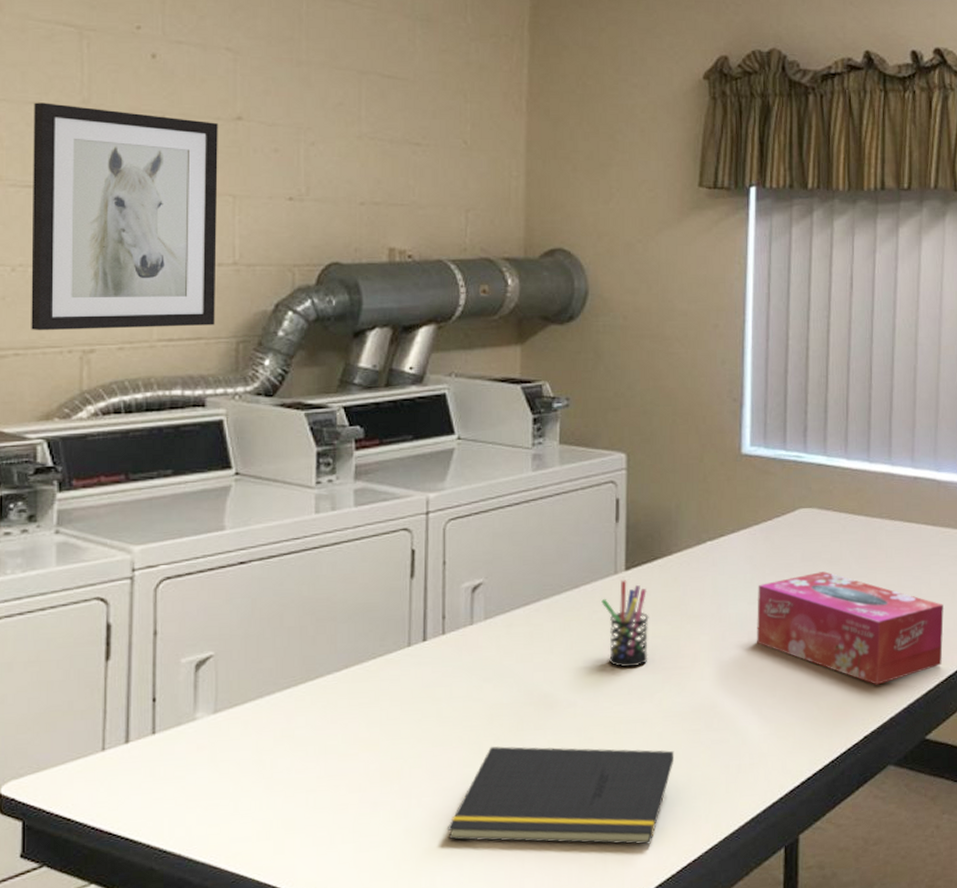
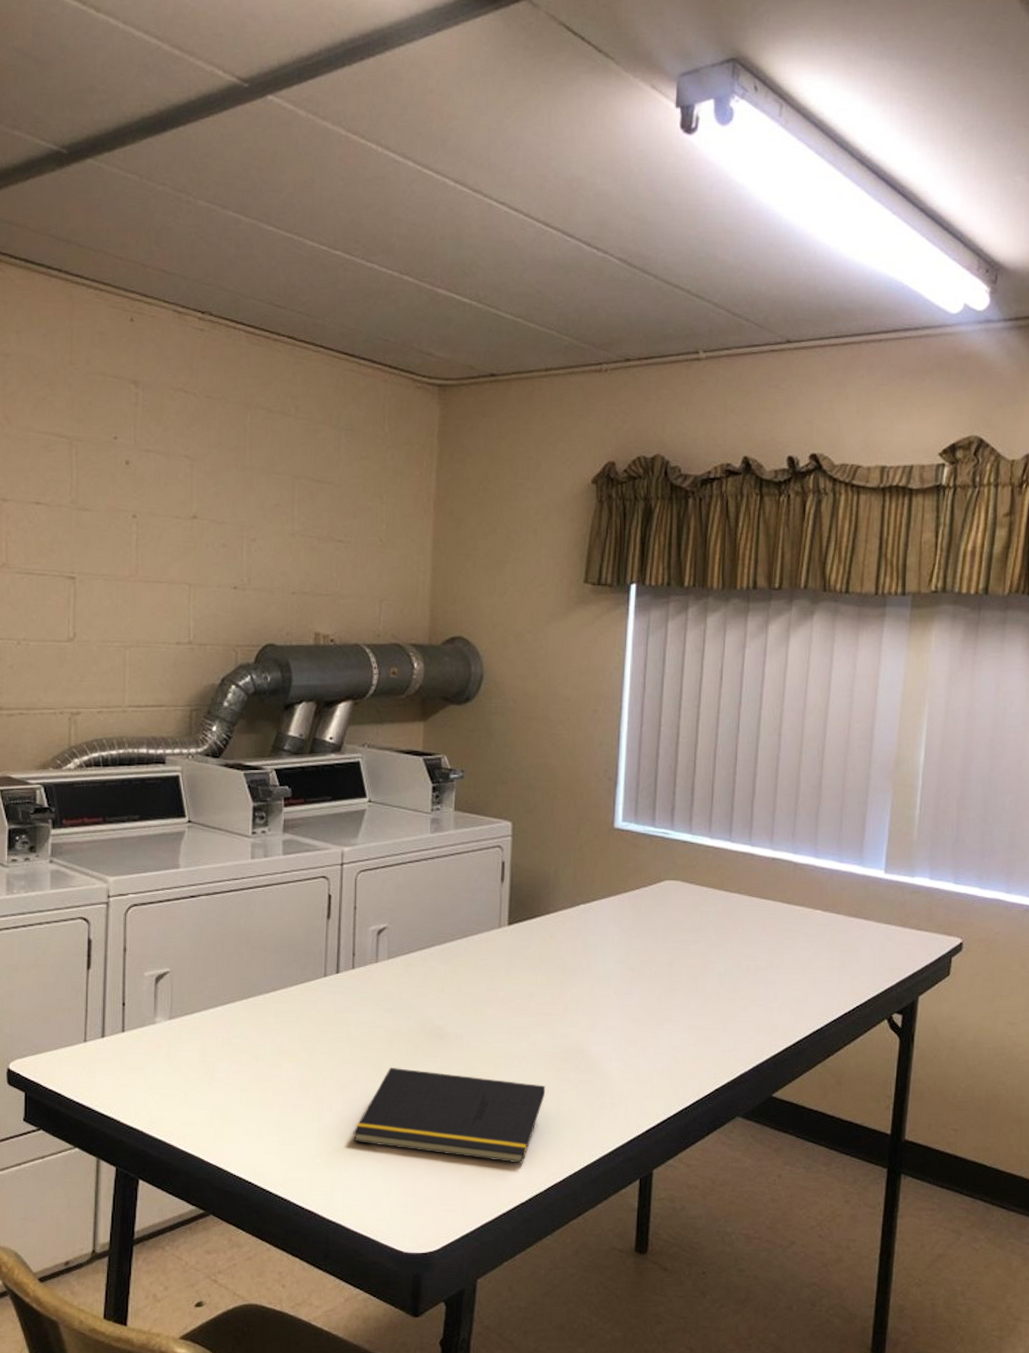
wall art: present [31,102,218,331] -> none [32,502,178,696]
pen holder: present [601,579,649,668] -> none [487,932,528,1010]
tissue box: present [757,572,944,685] -> none [622,938,795,1044]

